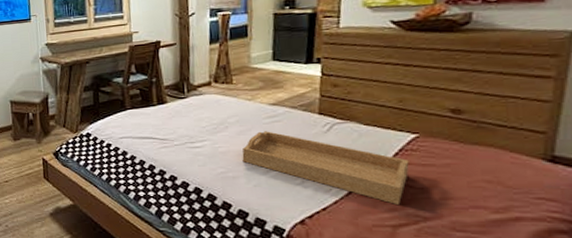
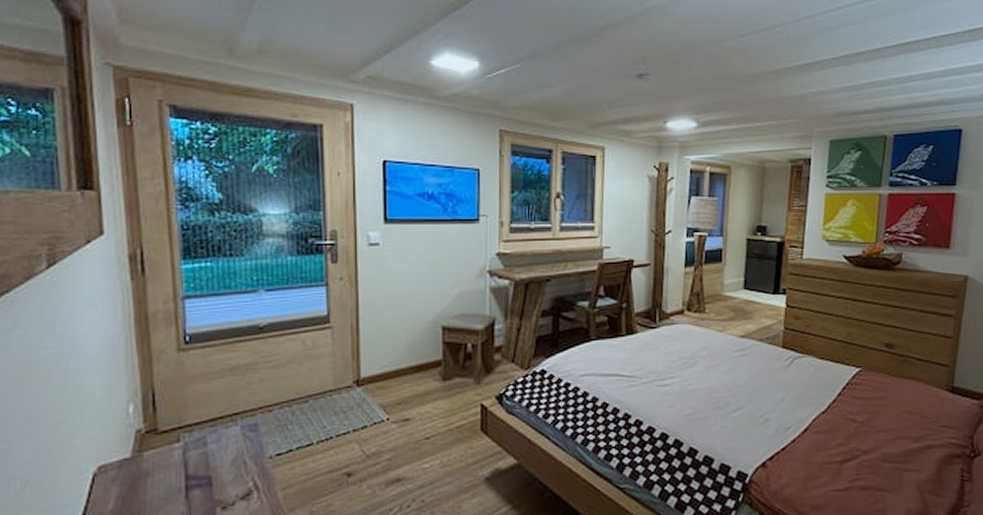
serving tray: present [242,131,409,204] -> none [710,366,854,440]

